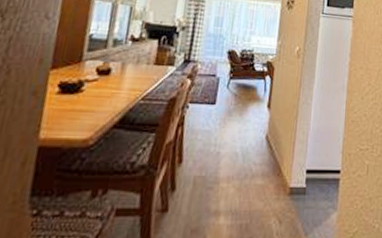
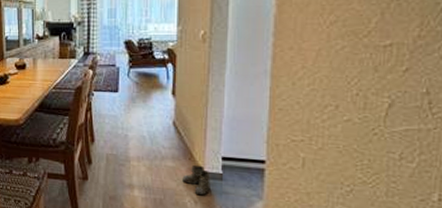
boots: none [270,180,296,214] -> present [182,164,211,196]

